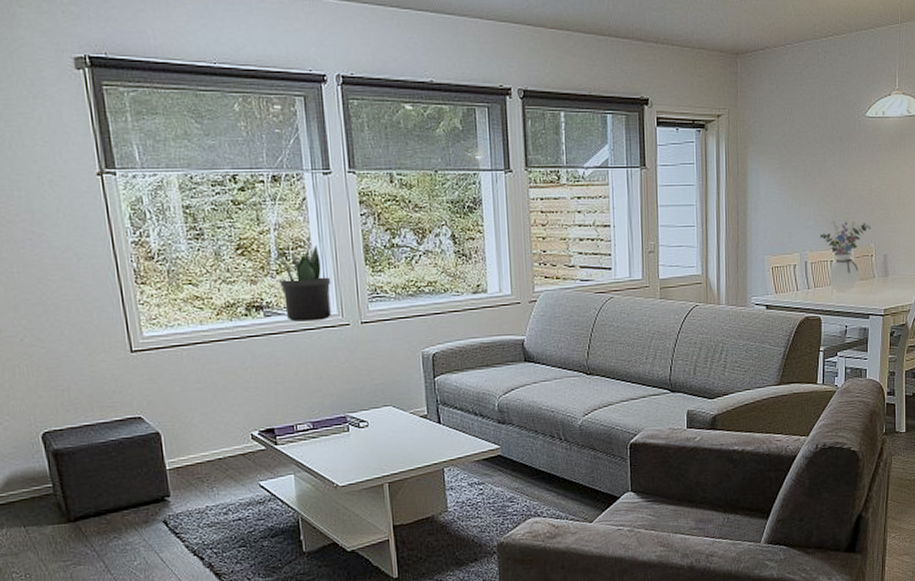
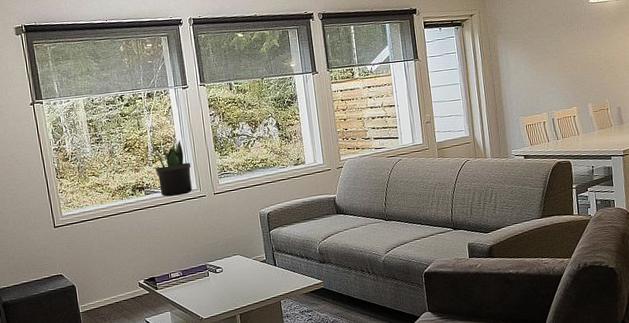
bouquet: present [820,215,871,292] -> none [562,79,604,140]

